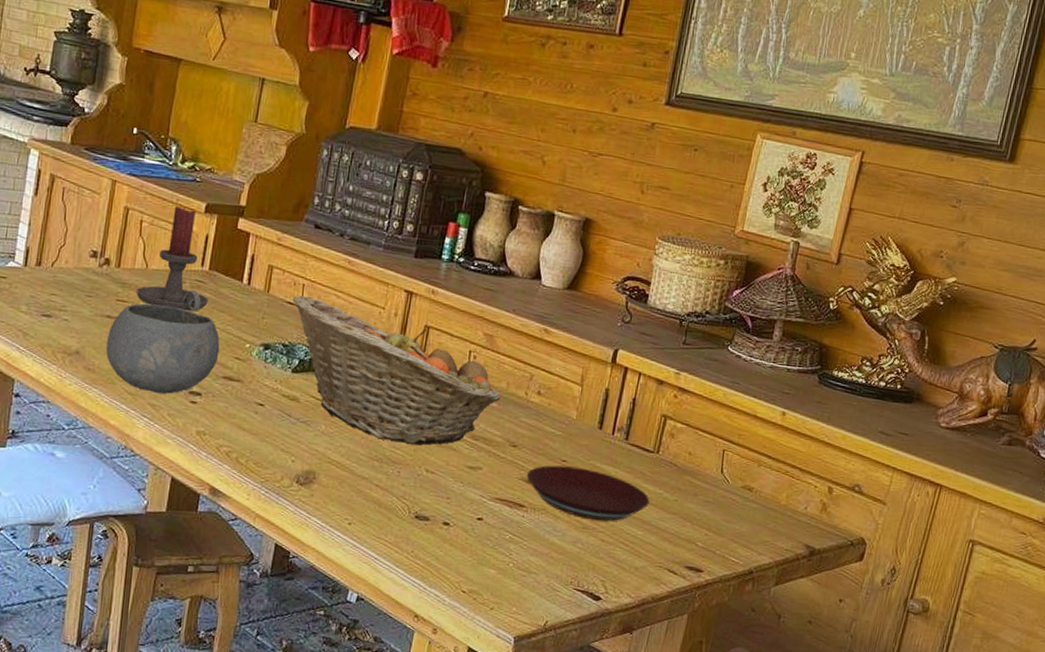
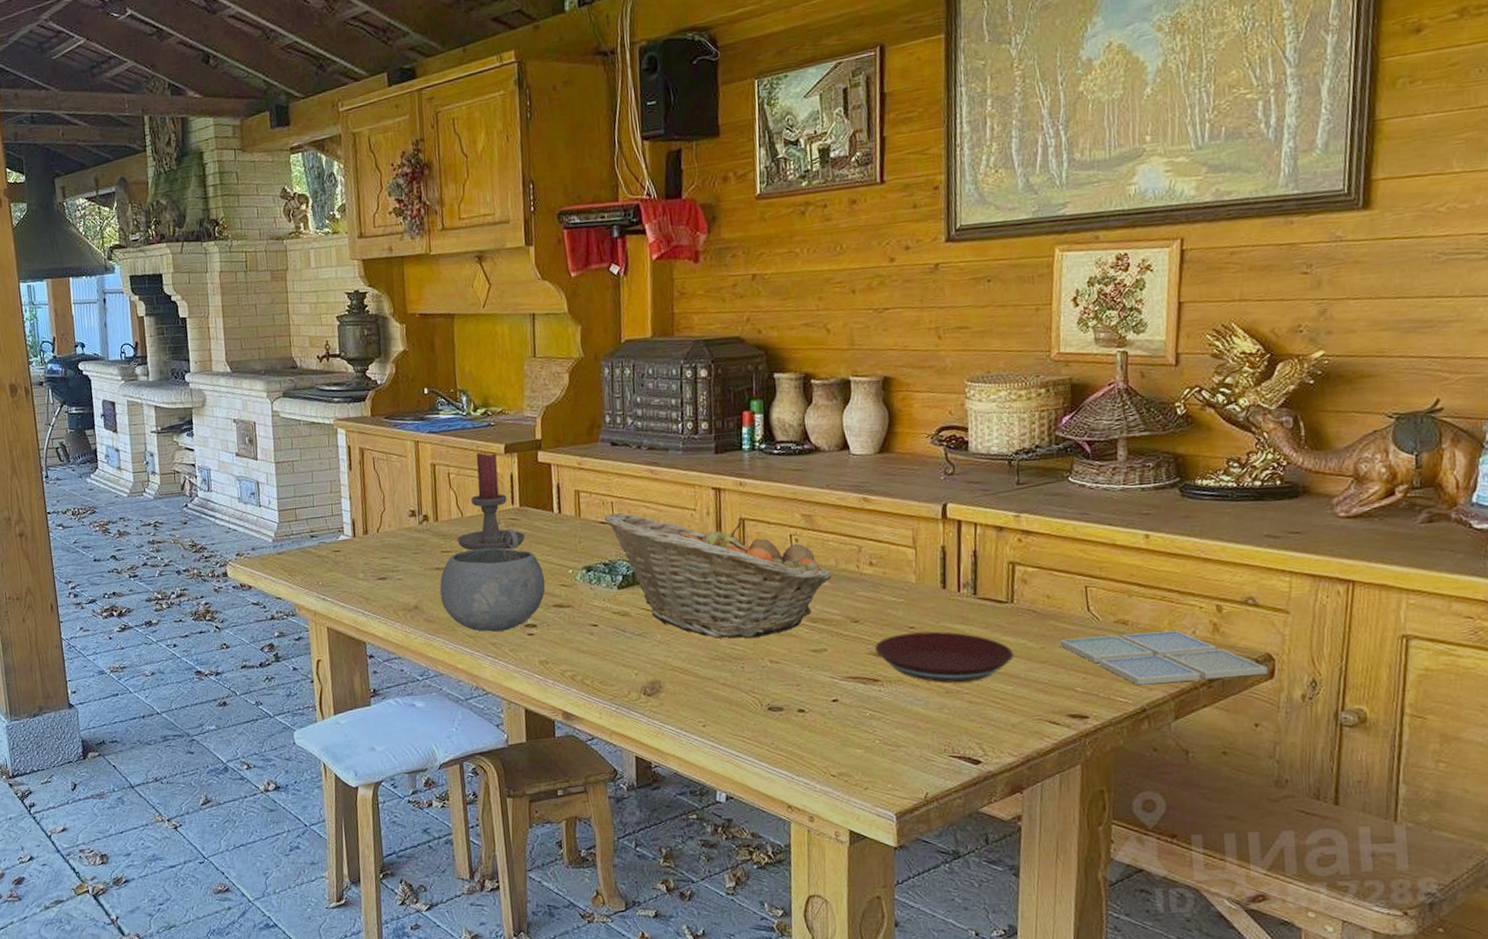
drink coaster: none [691,495,859,556] -> present [1059,630,1268,686]

